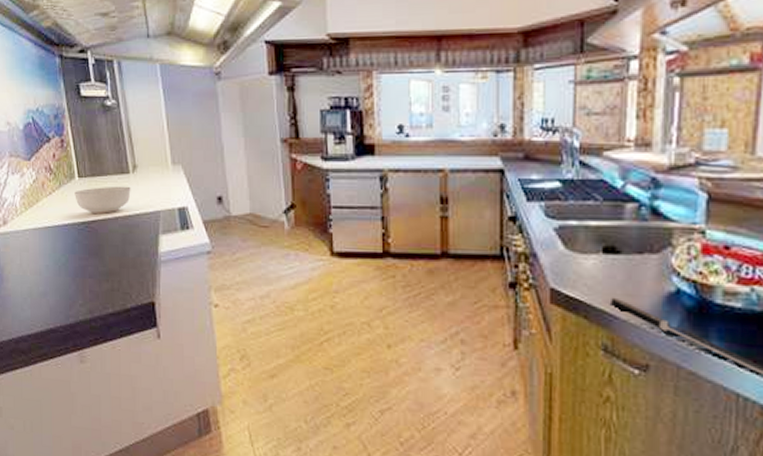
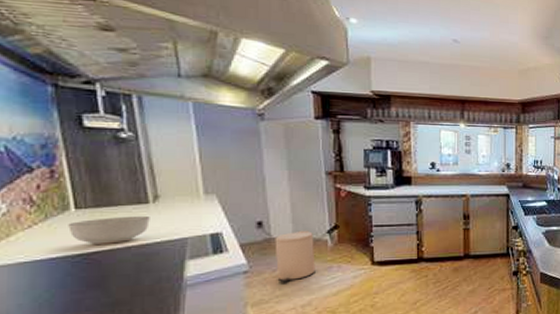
pedal bin: none [234,208,273,269] -> present [275,230,316,283]

